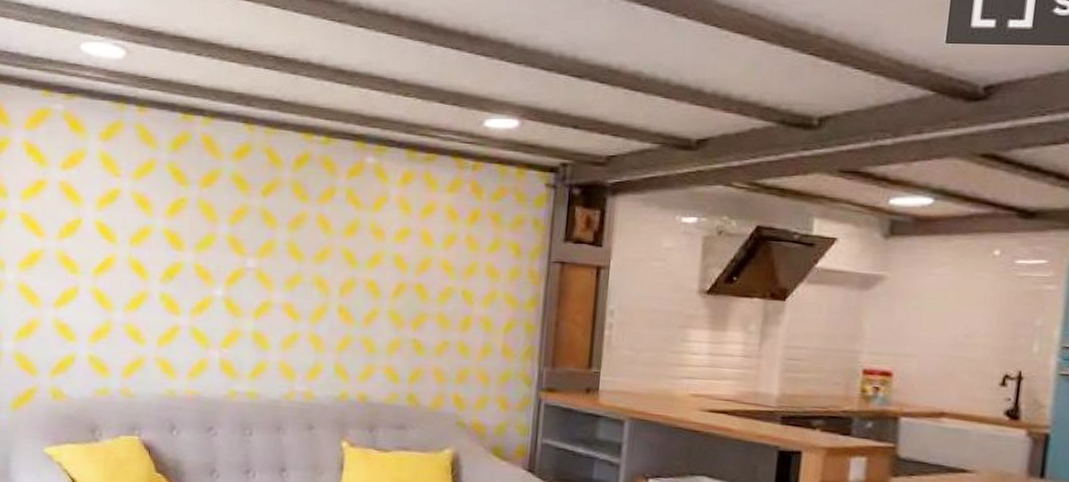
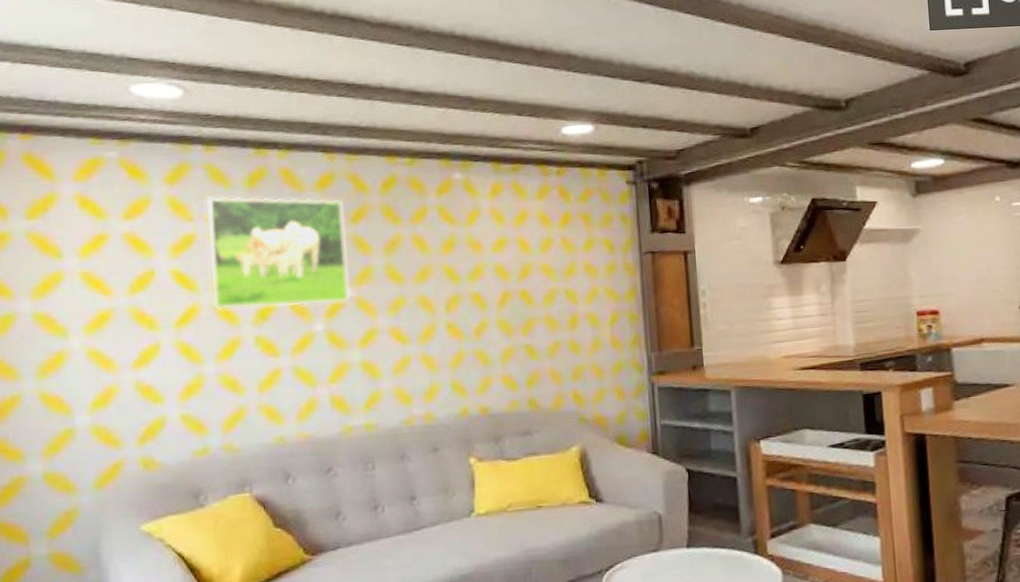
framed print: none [128,155,257,273] -> present [205,196,350,310]

